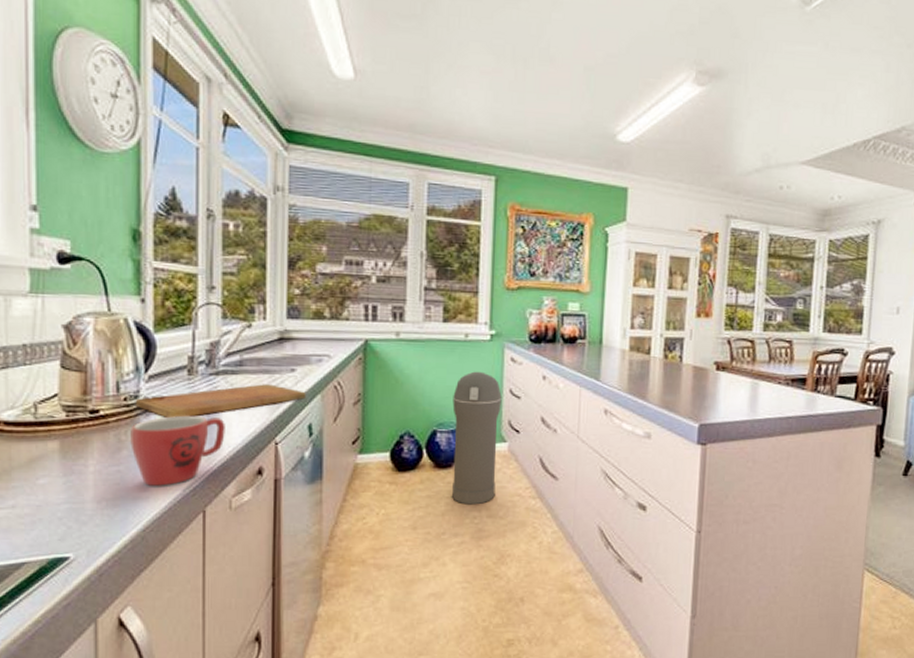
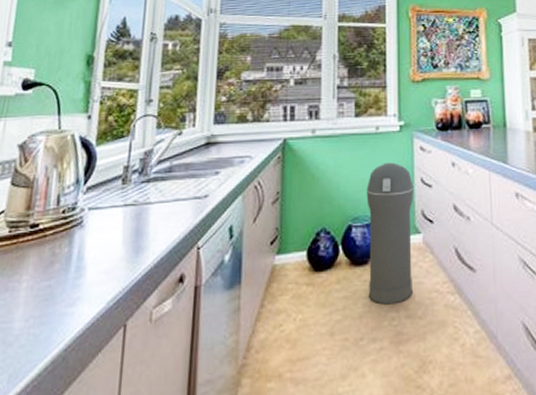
mug: present [130,415,225,486] -> none [63,224,152,300]
cutting board: present [135,384,306,418] -> none [72,188,228,228]

